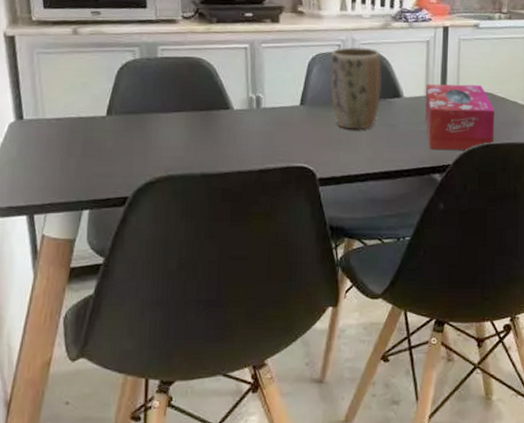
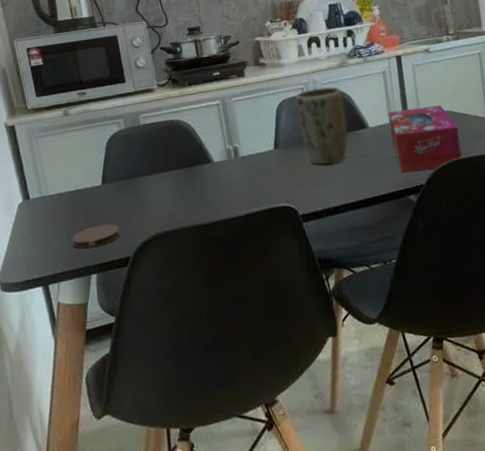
coaster: none [66,158,121,182] -> present [72,224,121,249]

